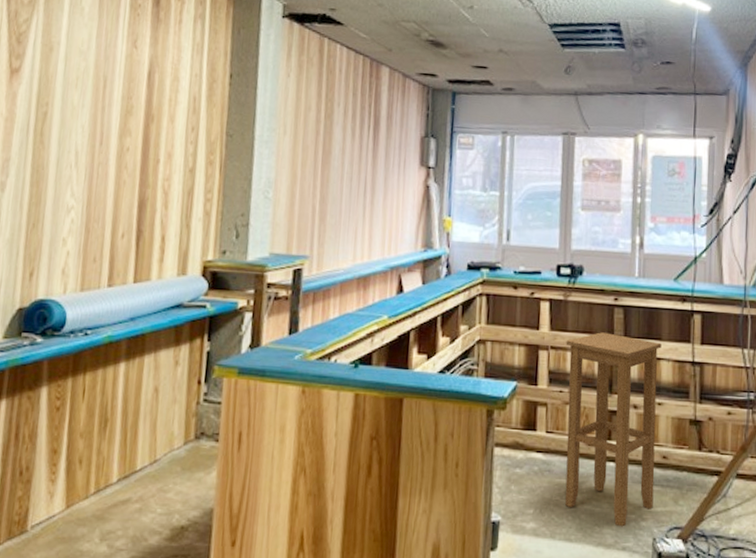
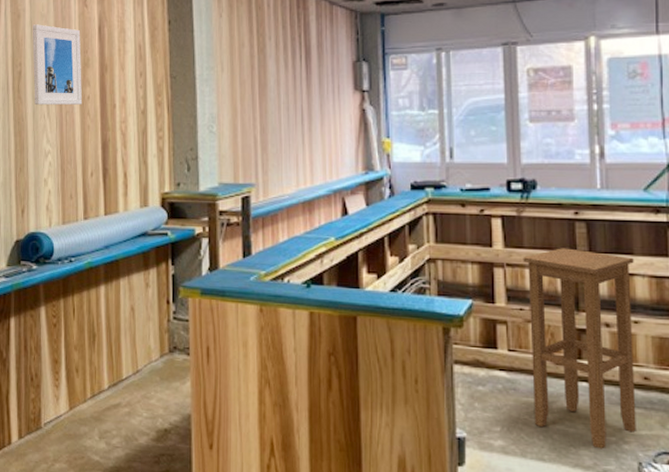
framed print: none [60,60,126,156] -> present [32,24,82,106]

